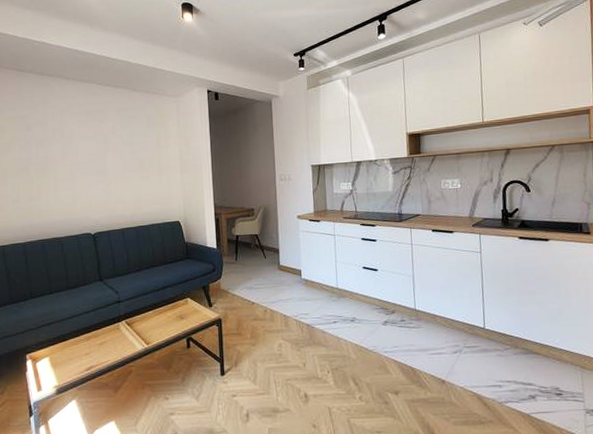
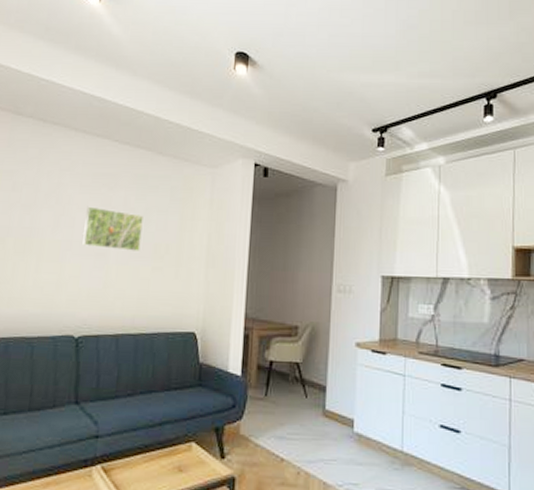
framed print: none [85,136,130,167] -> present [82,206,144,251]

